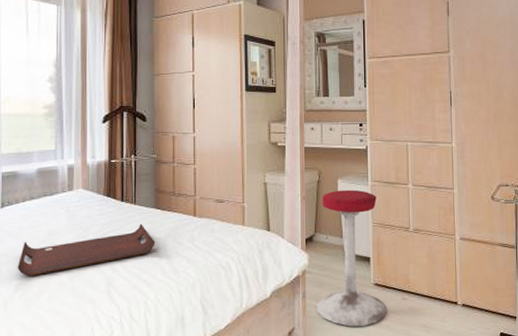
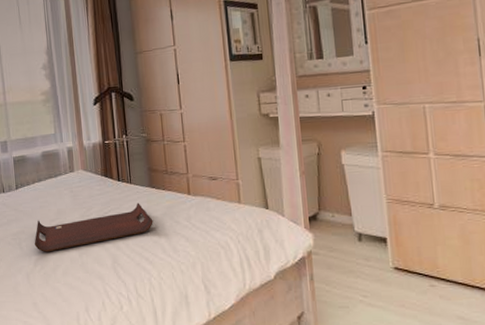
stool: present [317,189,387,327] -> none [324,162,412,314]

